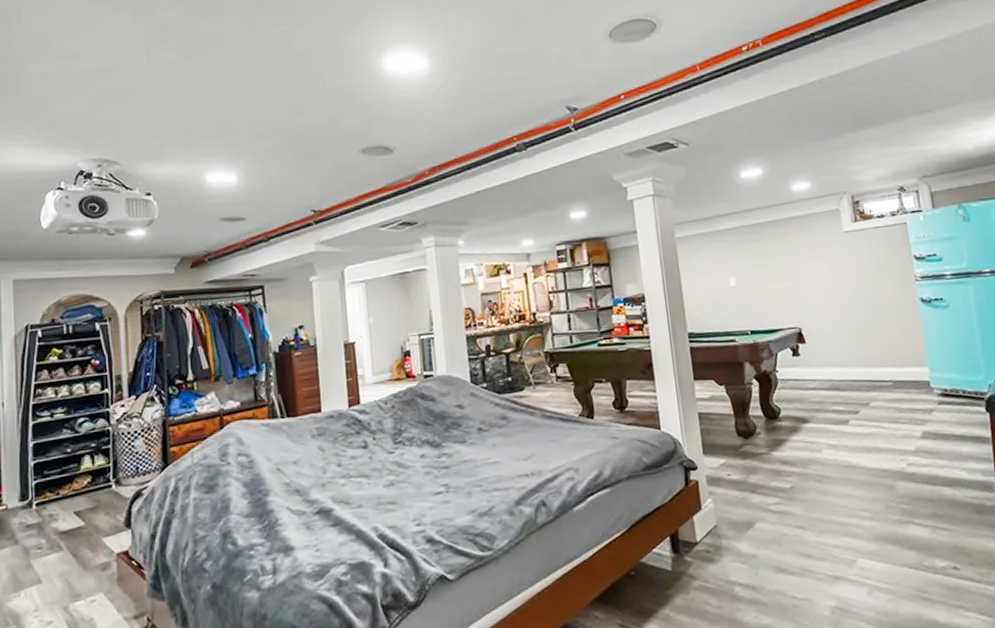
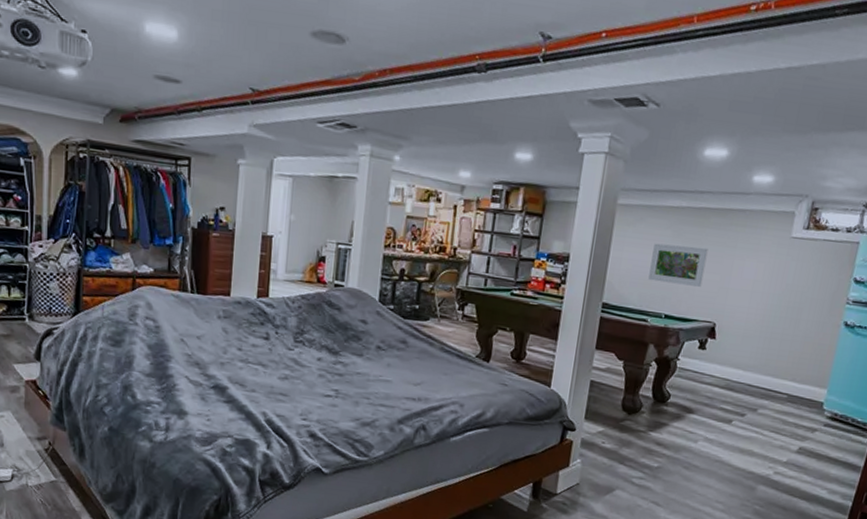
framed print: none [720,259,777,302] -> present [648,243,709,287]

